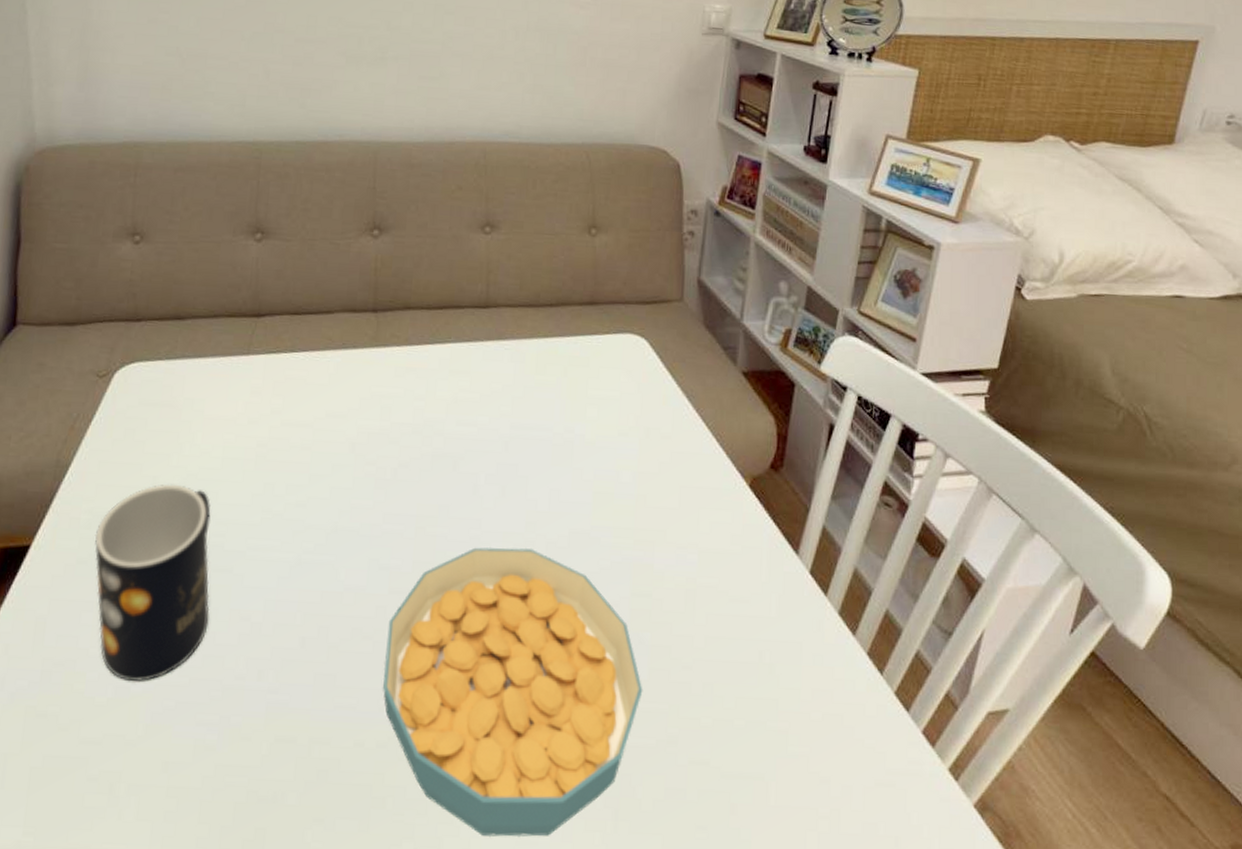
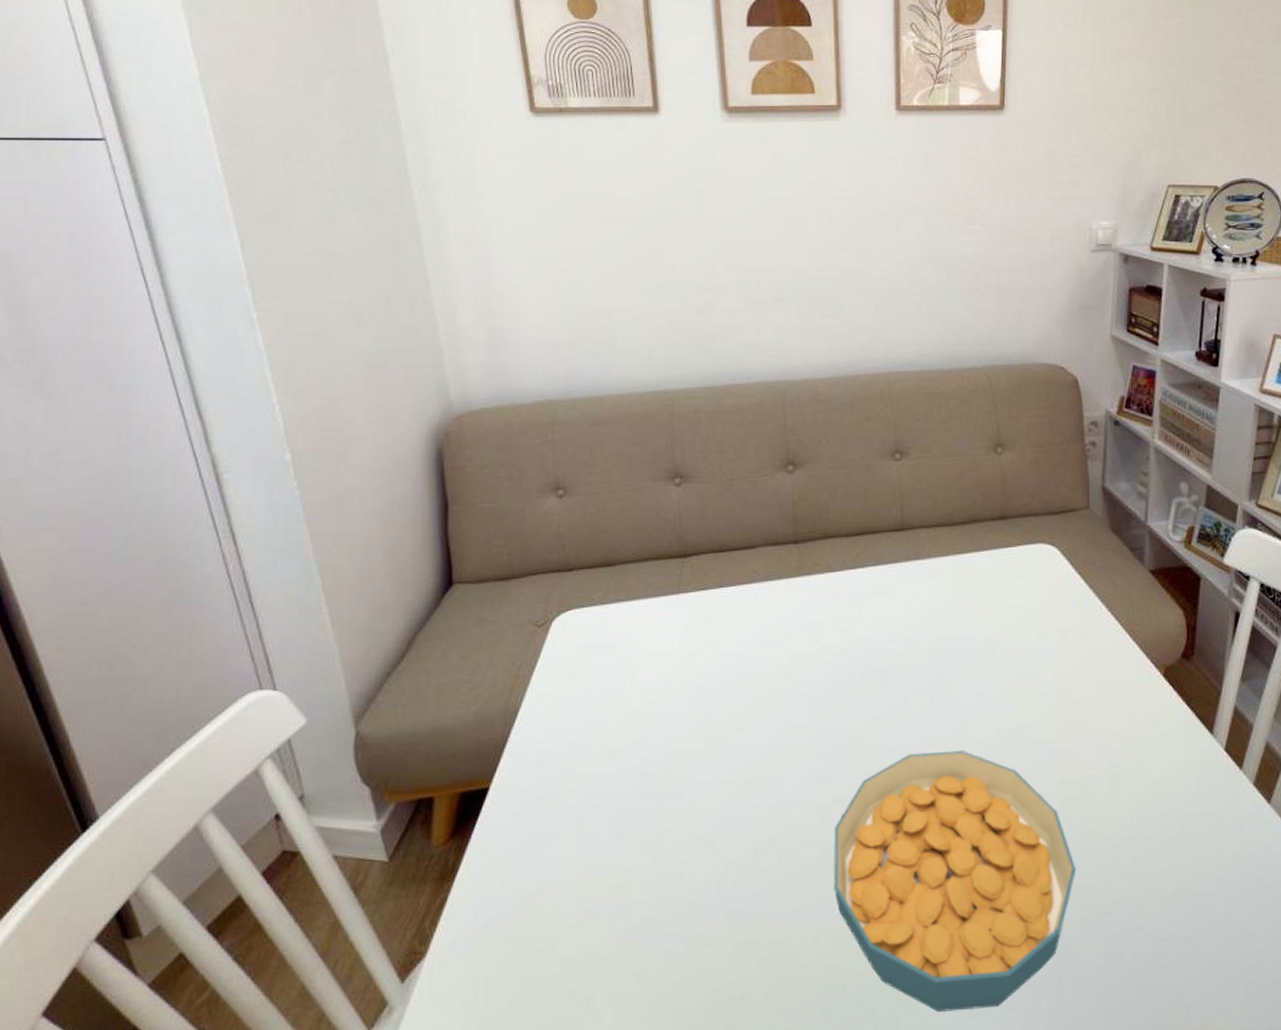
mug: present [94,484,211,682] -> none [549,720,665,904]

